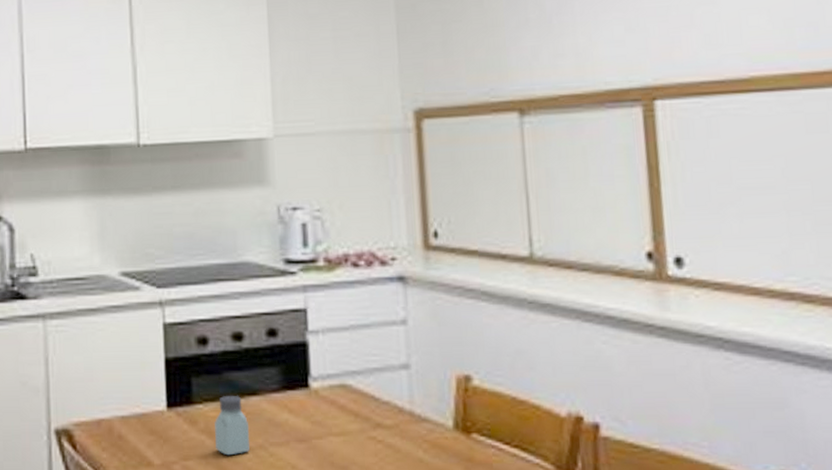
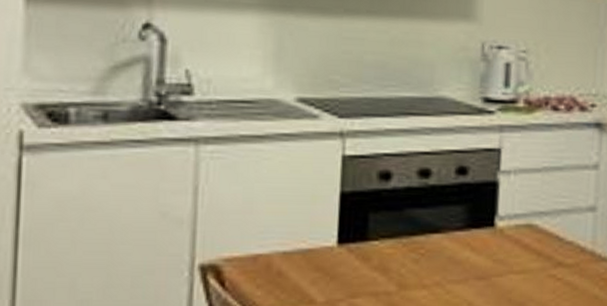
saltshaker: present [215,395,250,456] -> none [389,232,427,293]

